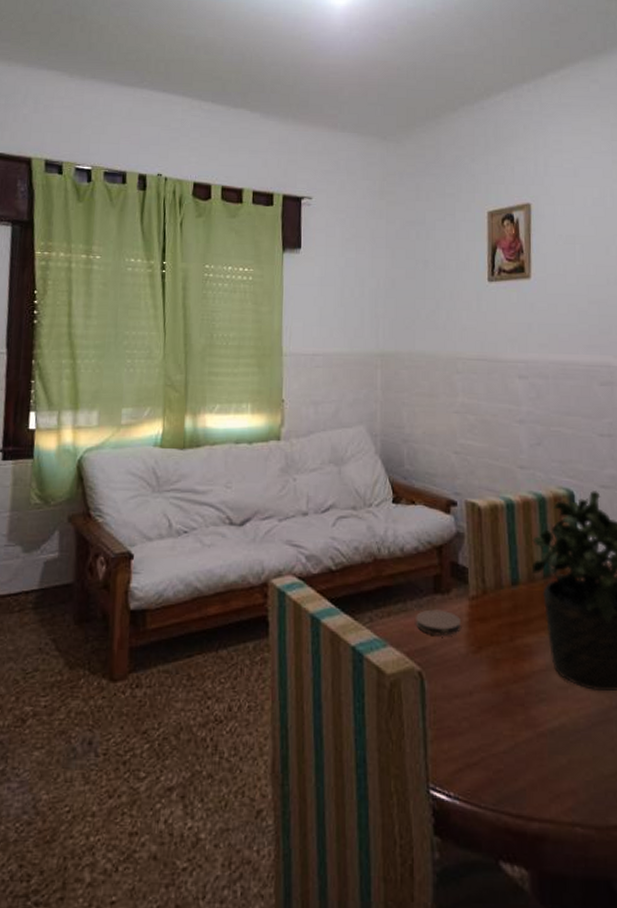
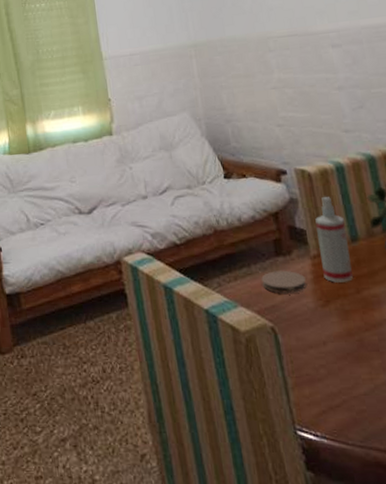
spray bottle: none [479,533,508,628] -> present [315,196,353,283]

